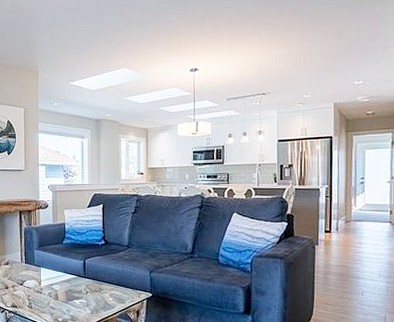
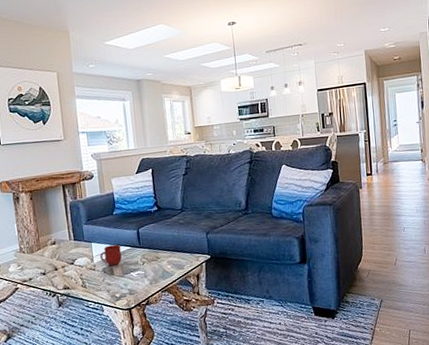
mug: none [48,272,67,291] -> present [100,244,122,266]

